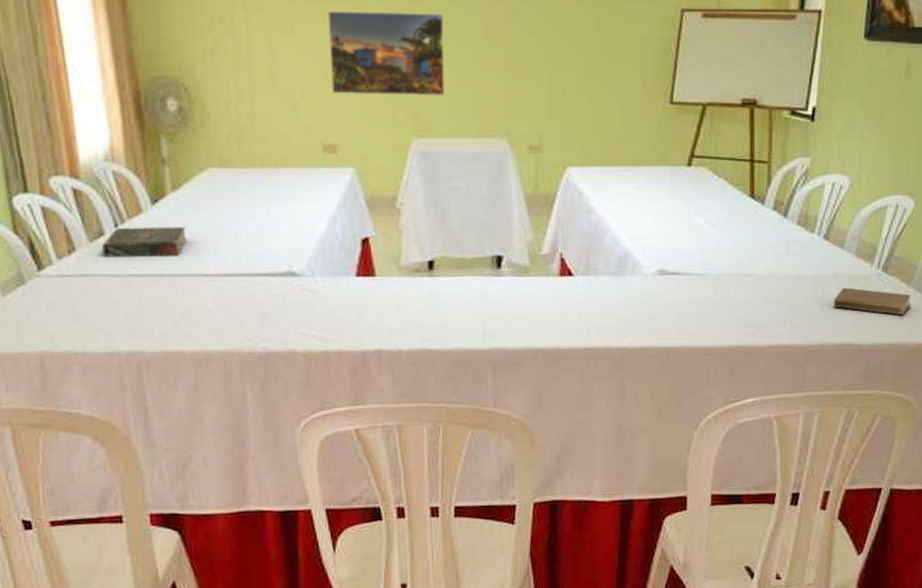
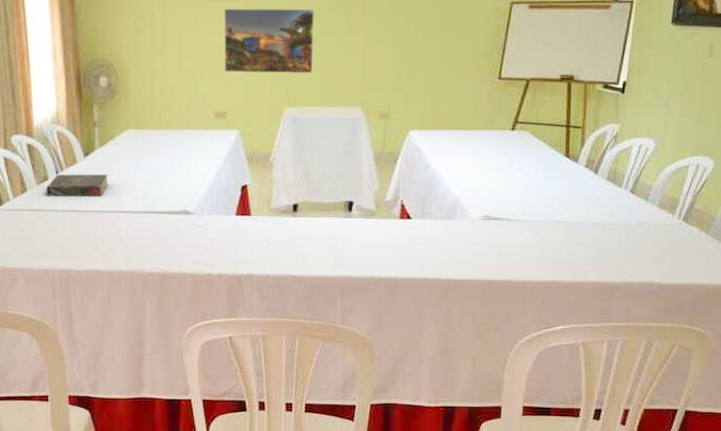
book: present [833,287,911,315] -> none [637,234,709,259]

